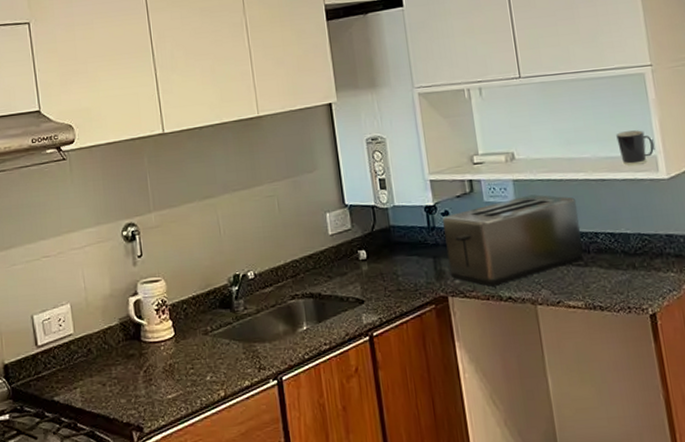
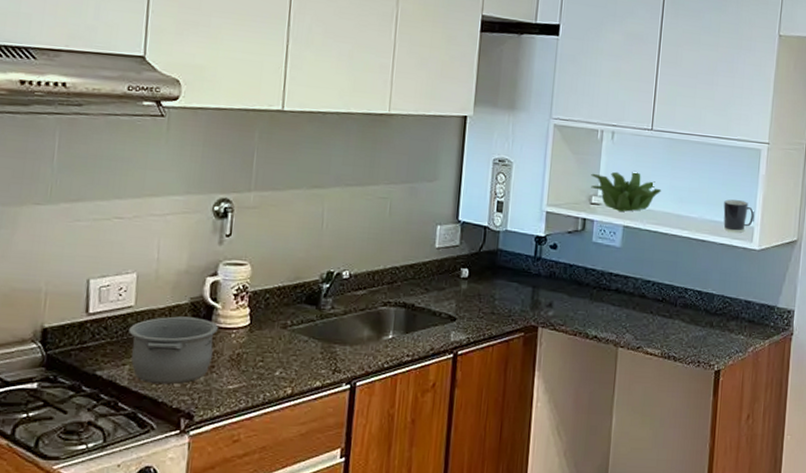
cooking pot: none [73,336,149,403] -> present [129,316,218,385]
toaster: present [443,194,583,287] -> none [545,242,676,324]
plant: none [467,123,545,166] -> present [591,171,662,212]

